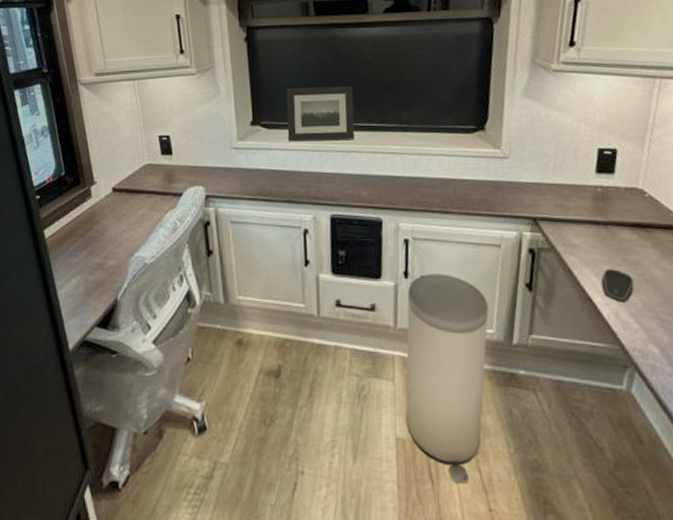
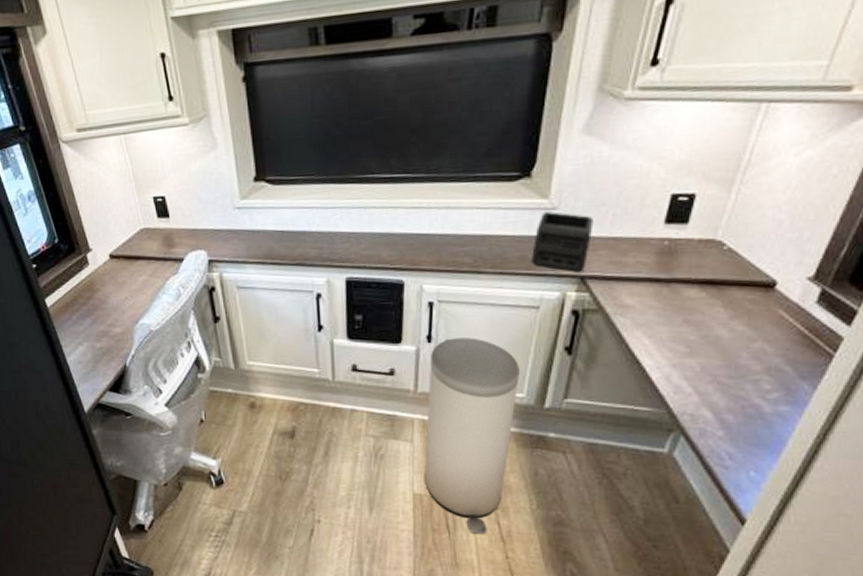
picture frame: present [286,85,355,142] -> none [293,129,374,199]
desk organizer: none [490,160,539,214] -> present [532,211,594,272]
computer mouse: present [601,269,634,302] -> none [655,331,693,366]

